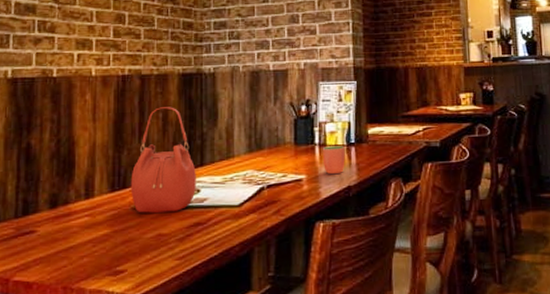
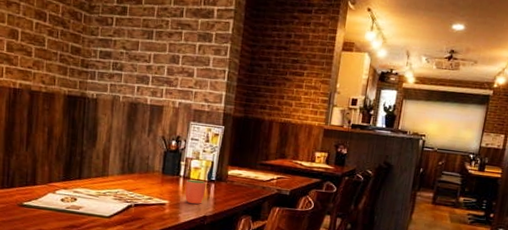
handbag: present [130,107,196,213] -> none [17,122,75,213]

